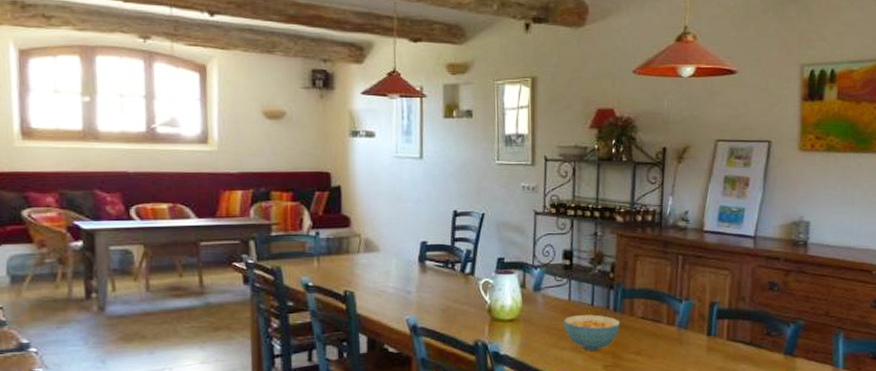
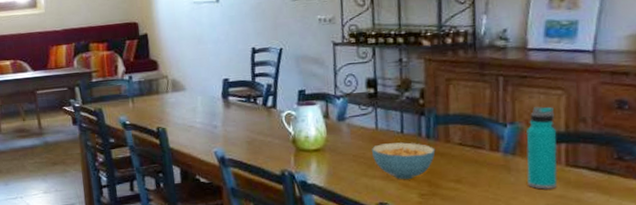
water bottle: none [696,285,722,362] -> present [526,106,558,190]

